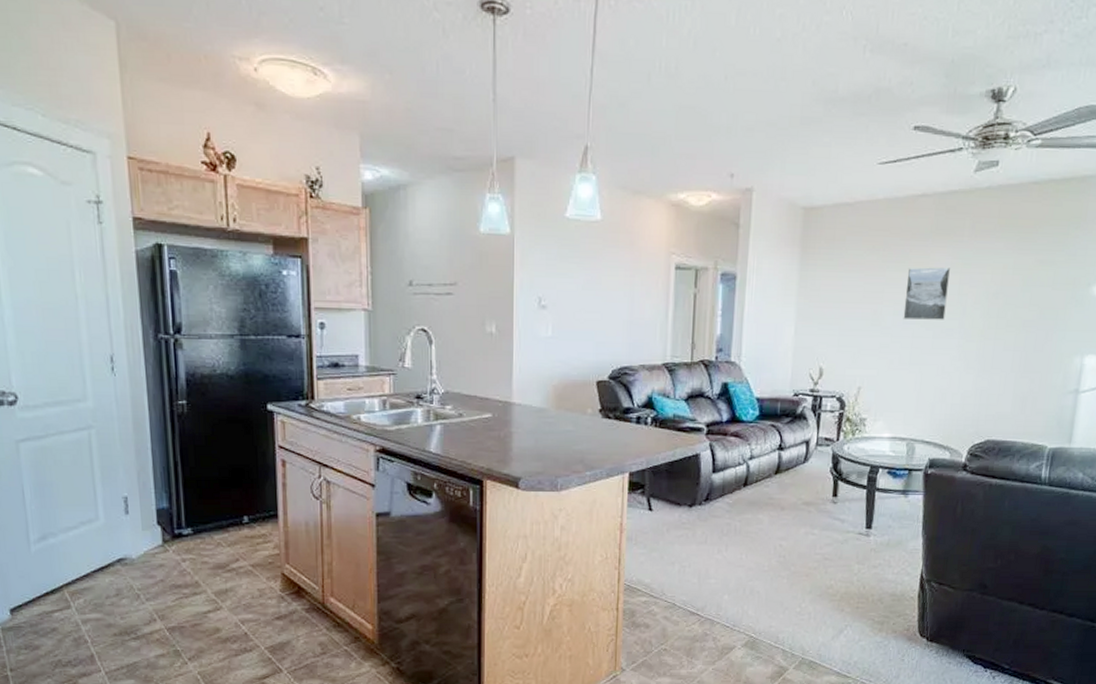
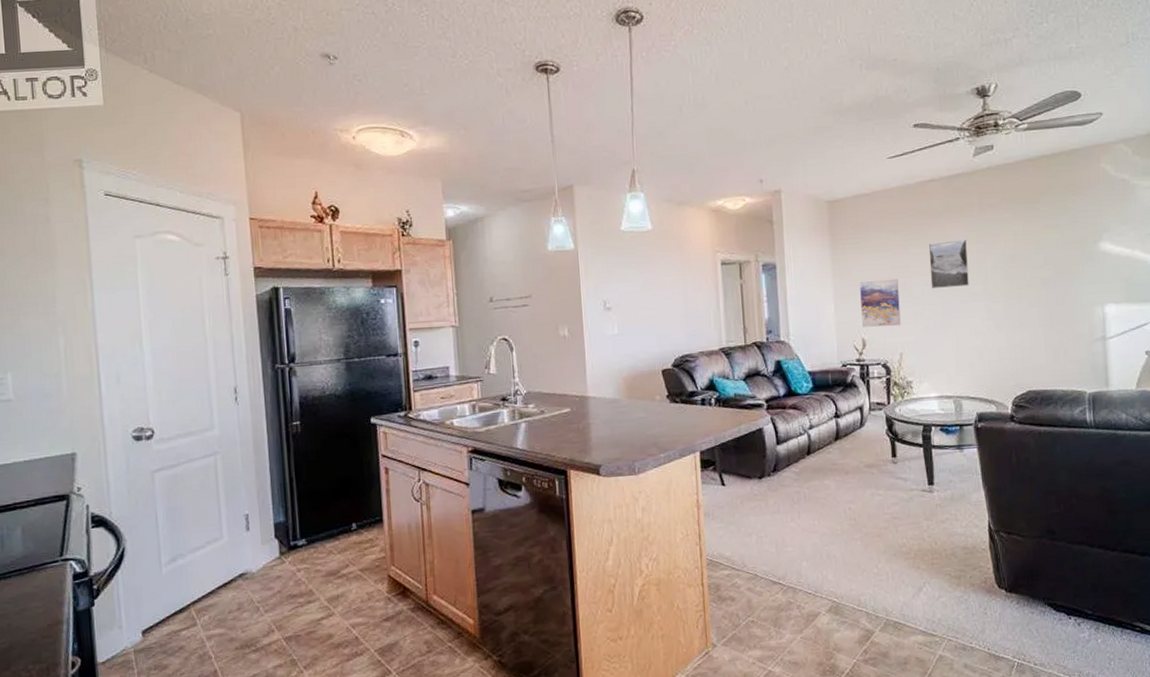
wall art: none [822,303,869,357] -> present [860,278,901,327]

